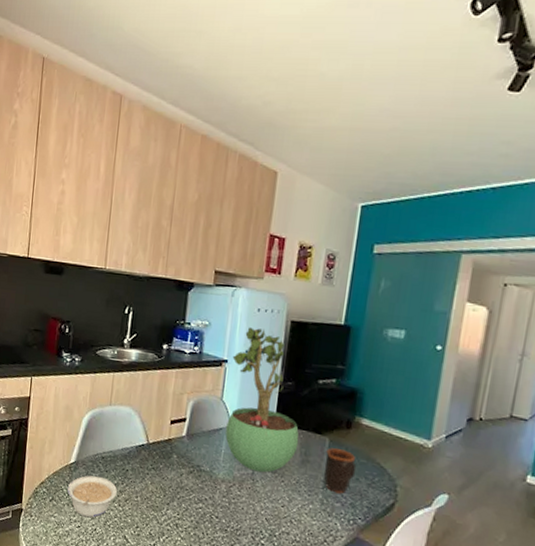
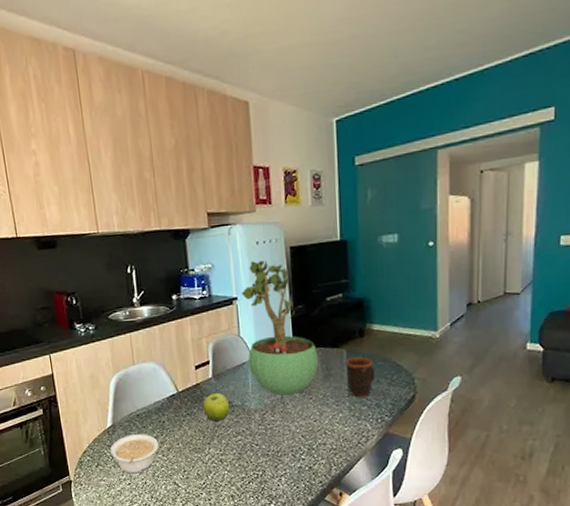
fruit: none [169,452,198,483] -> present [203,392,230,421]

